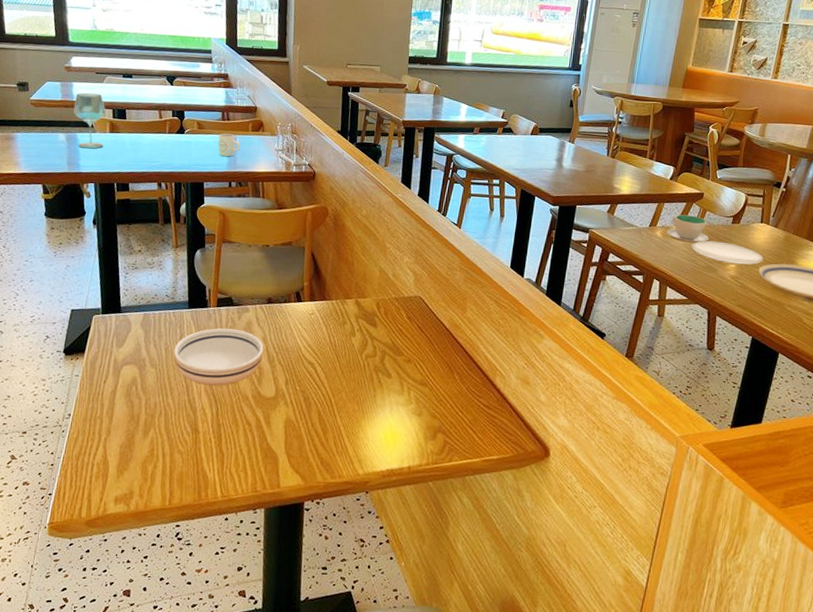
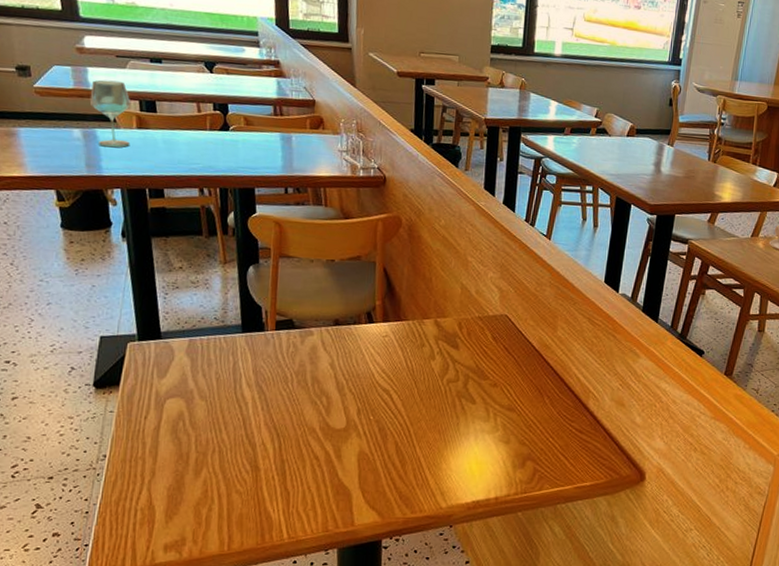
bowl: present [174,328,264,386] -> none [226,353,332,418]
mug: present [217,133,240,157] -> none [269,131,297,159]

